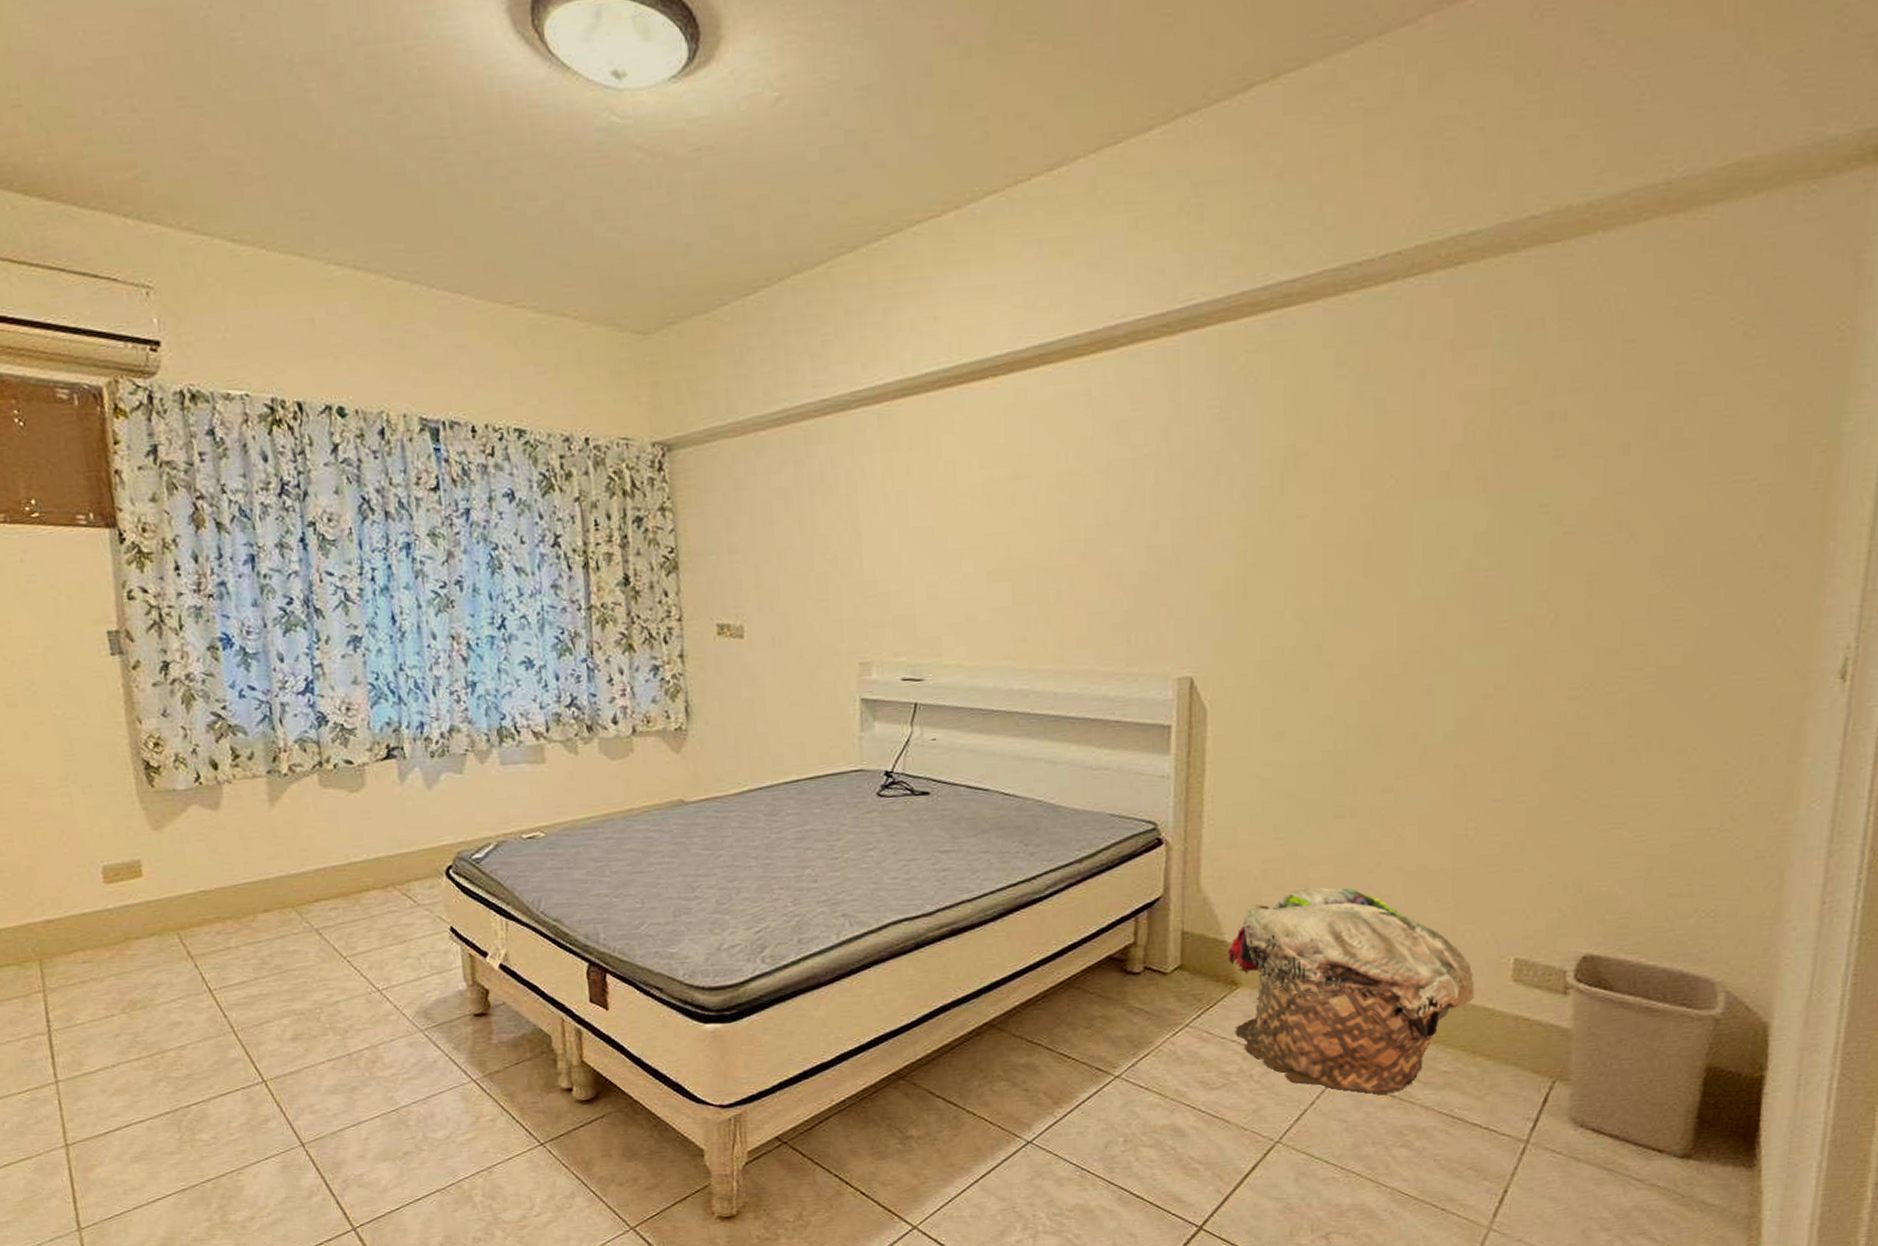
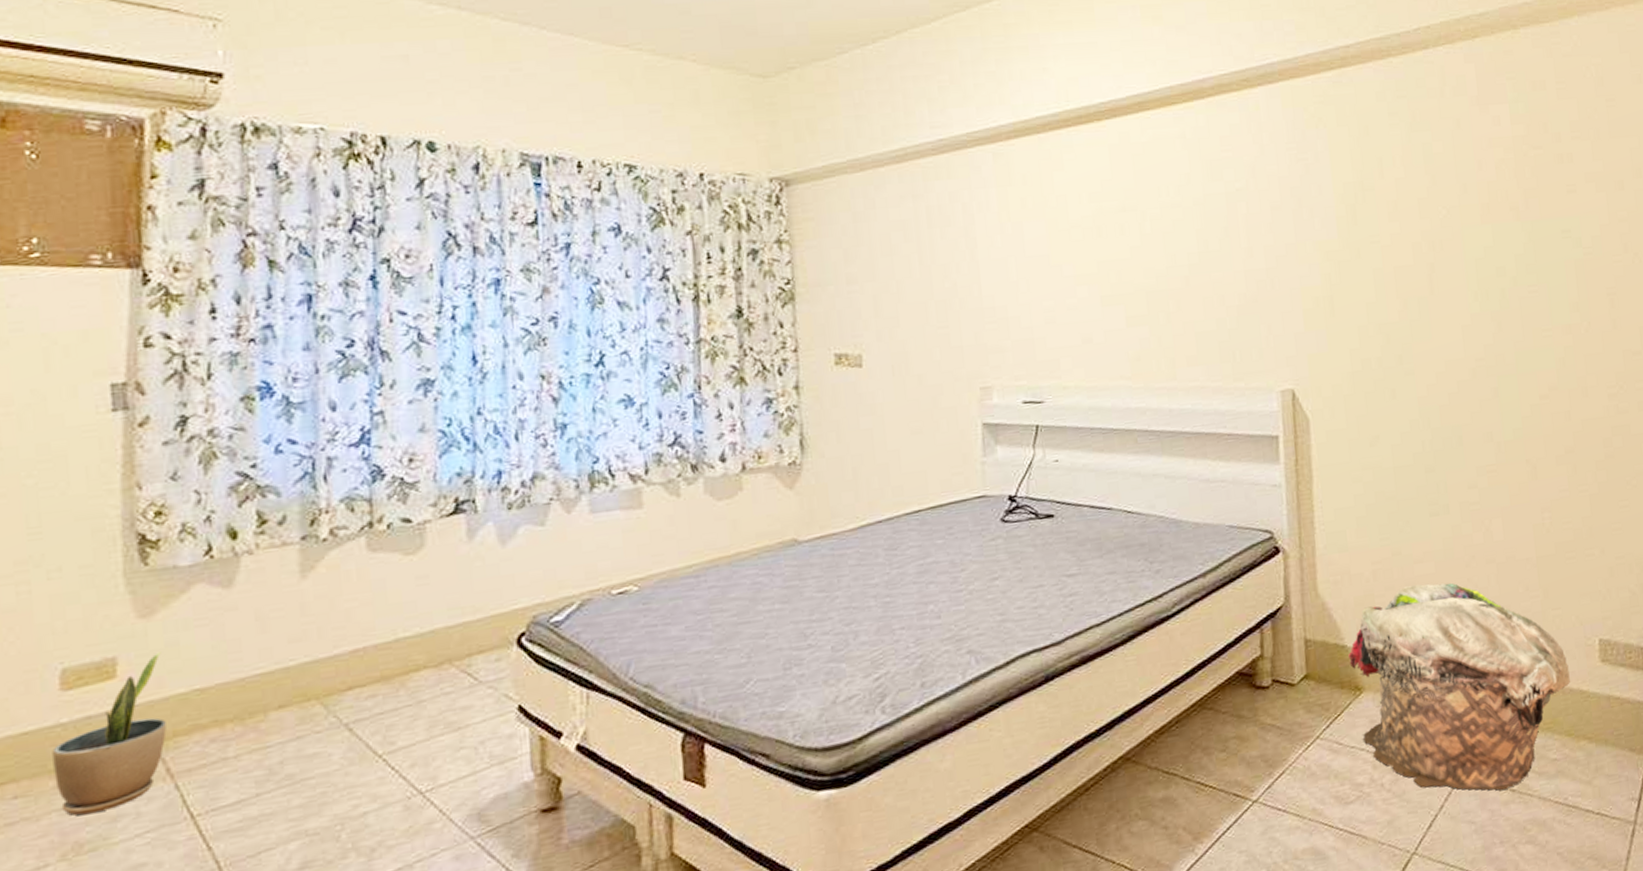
potted plant: none [104,859,184,981] -> present [52,652,167,816]

